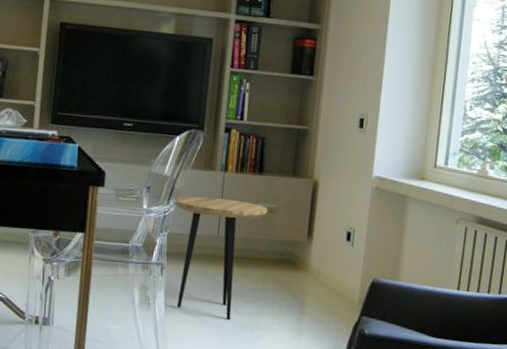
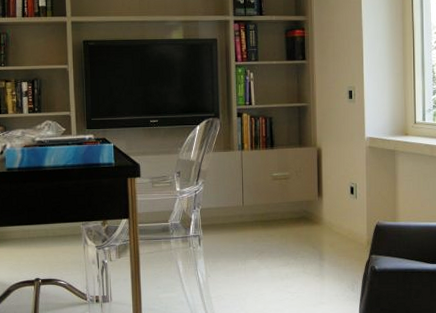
side table: present [175,196,268,320] -> none [203,173,282,274]

